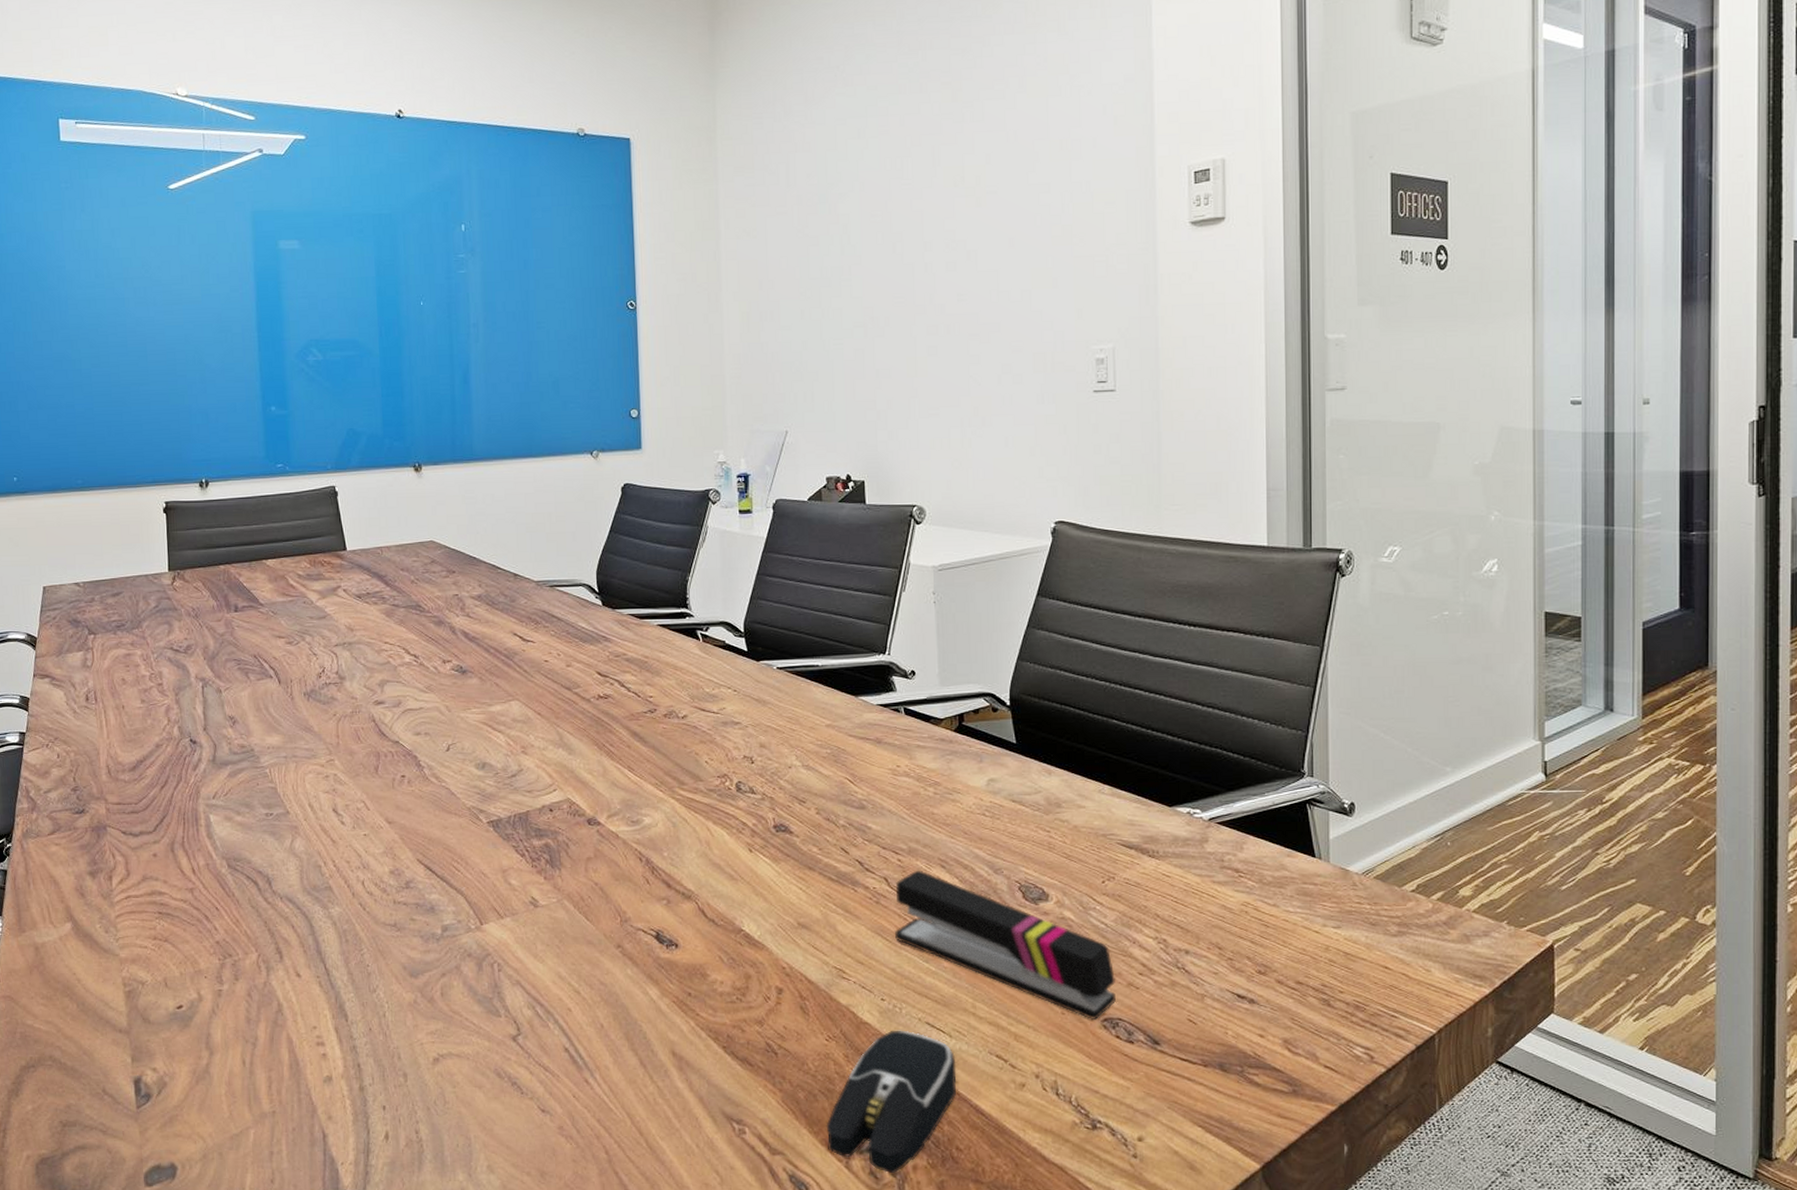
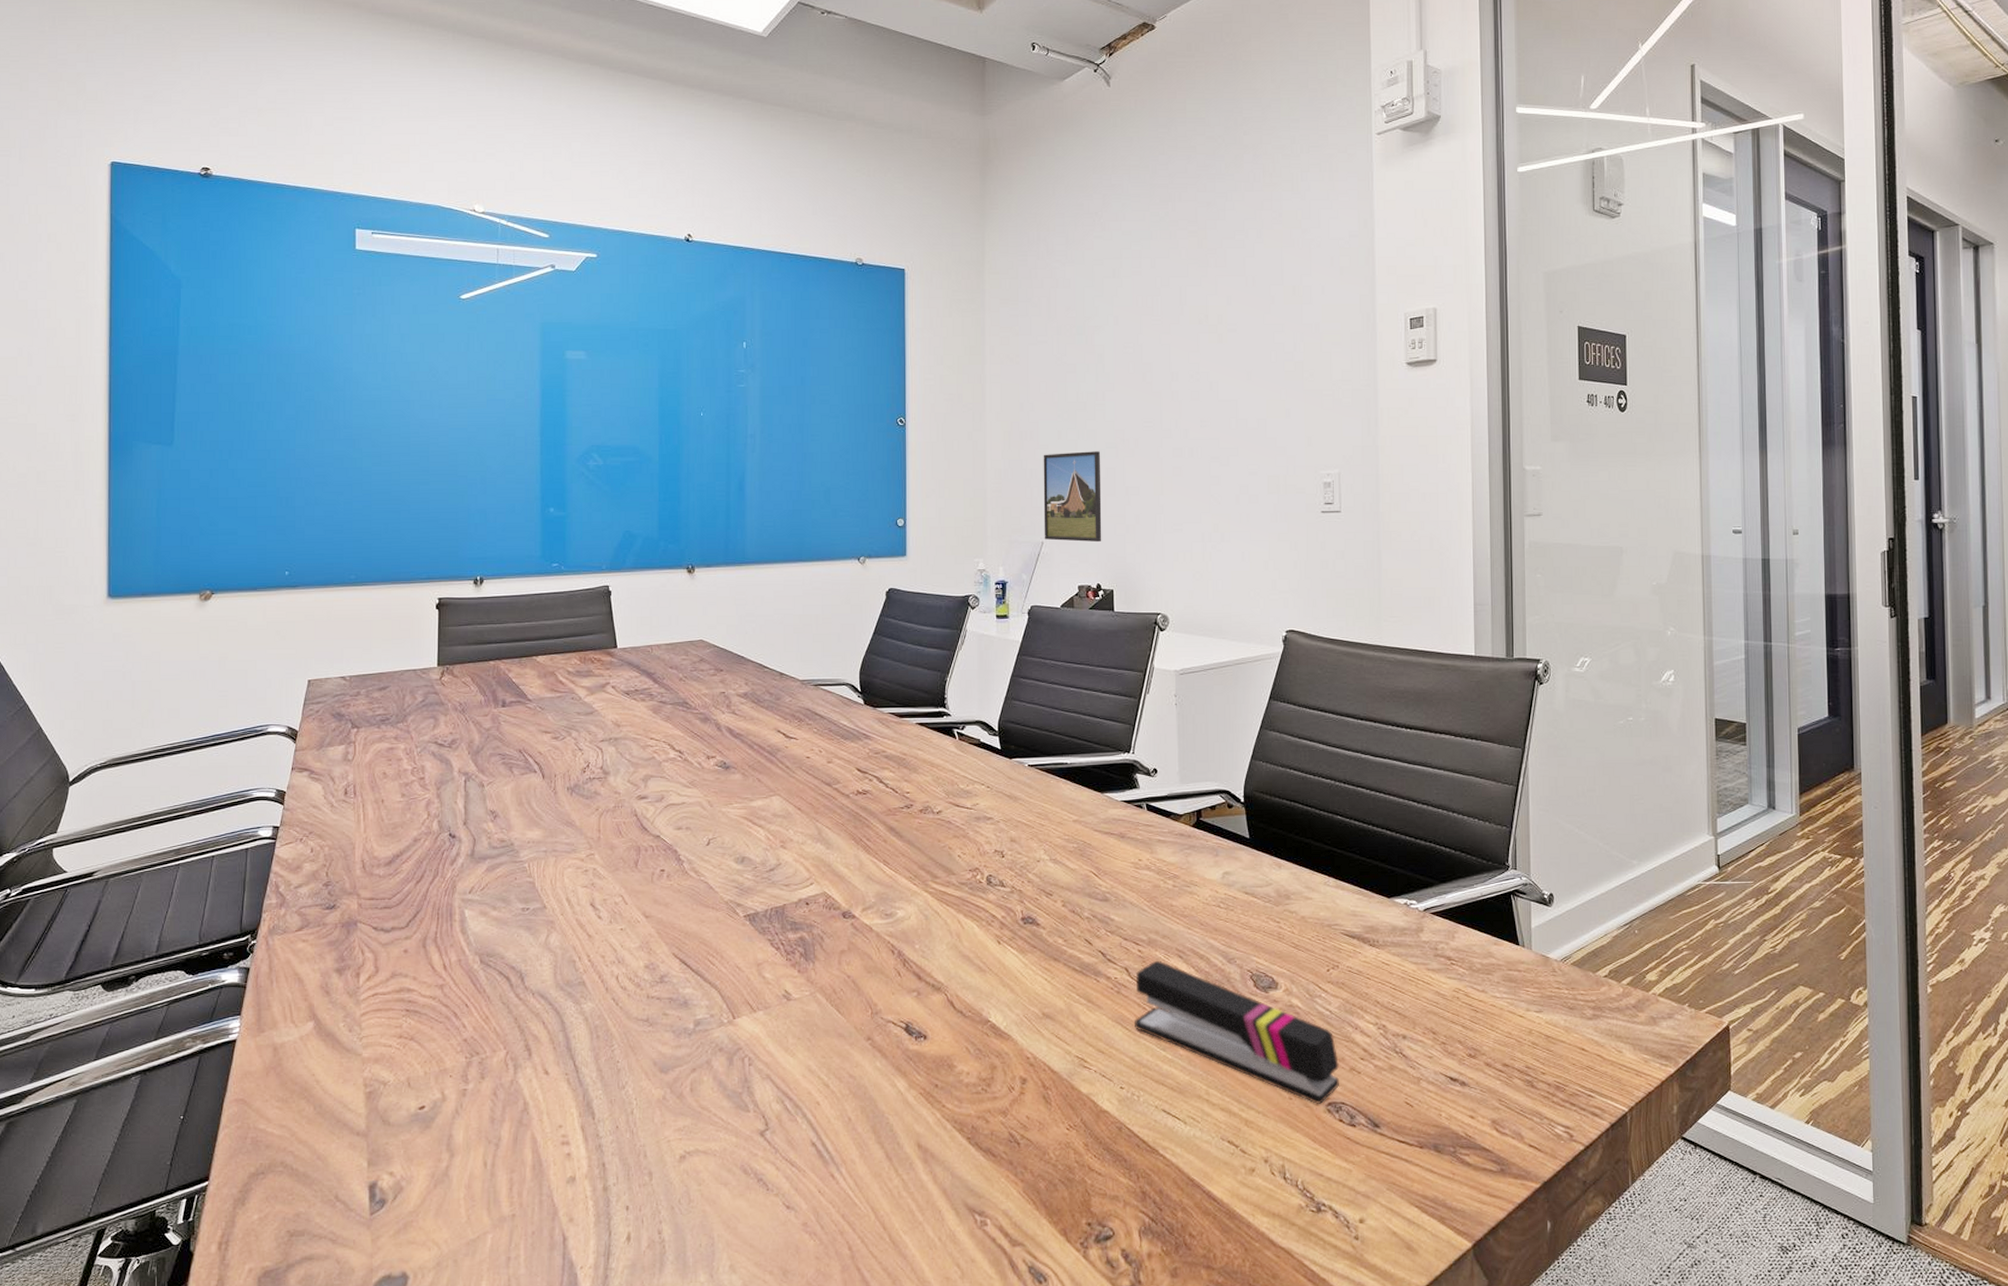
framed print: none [785,331,851,430] -> present [1043,451,1102,543]
computer mouse: present [826,1030,957,1174] -> none [1065,1118,1191,1262]

